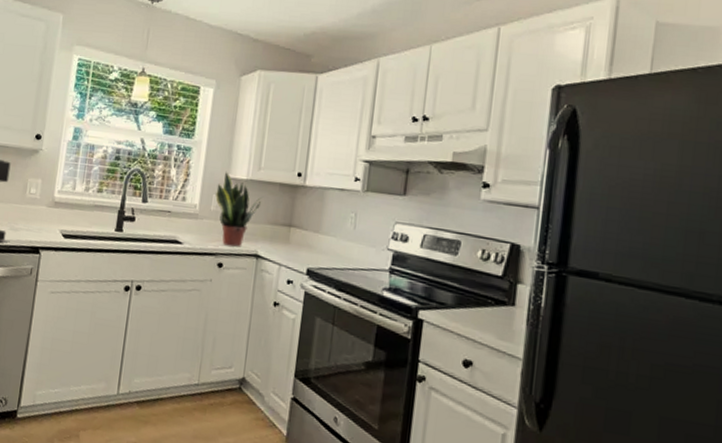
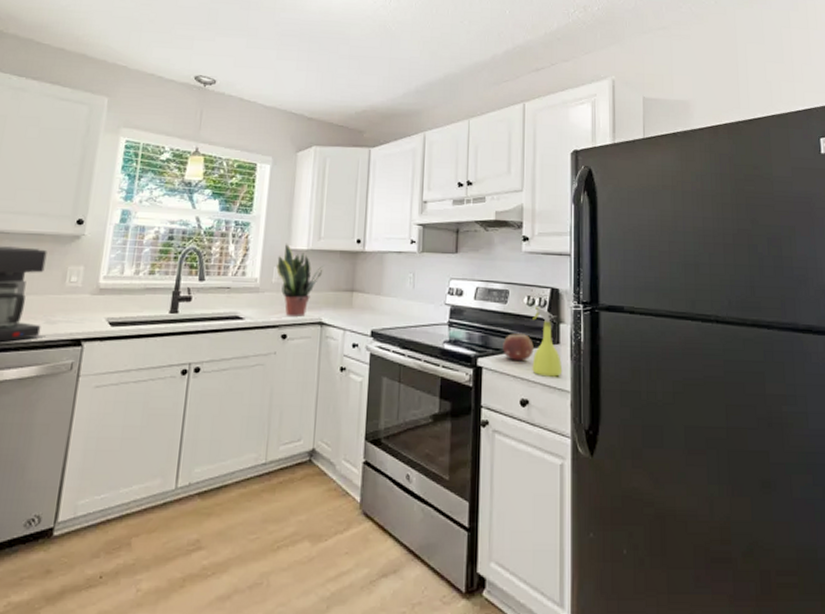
fruit: none [448,288,484,319] -> present [503,333,534,361]
spray bottle: none [479,262,516,341] -> present [532,307,563,377]

